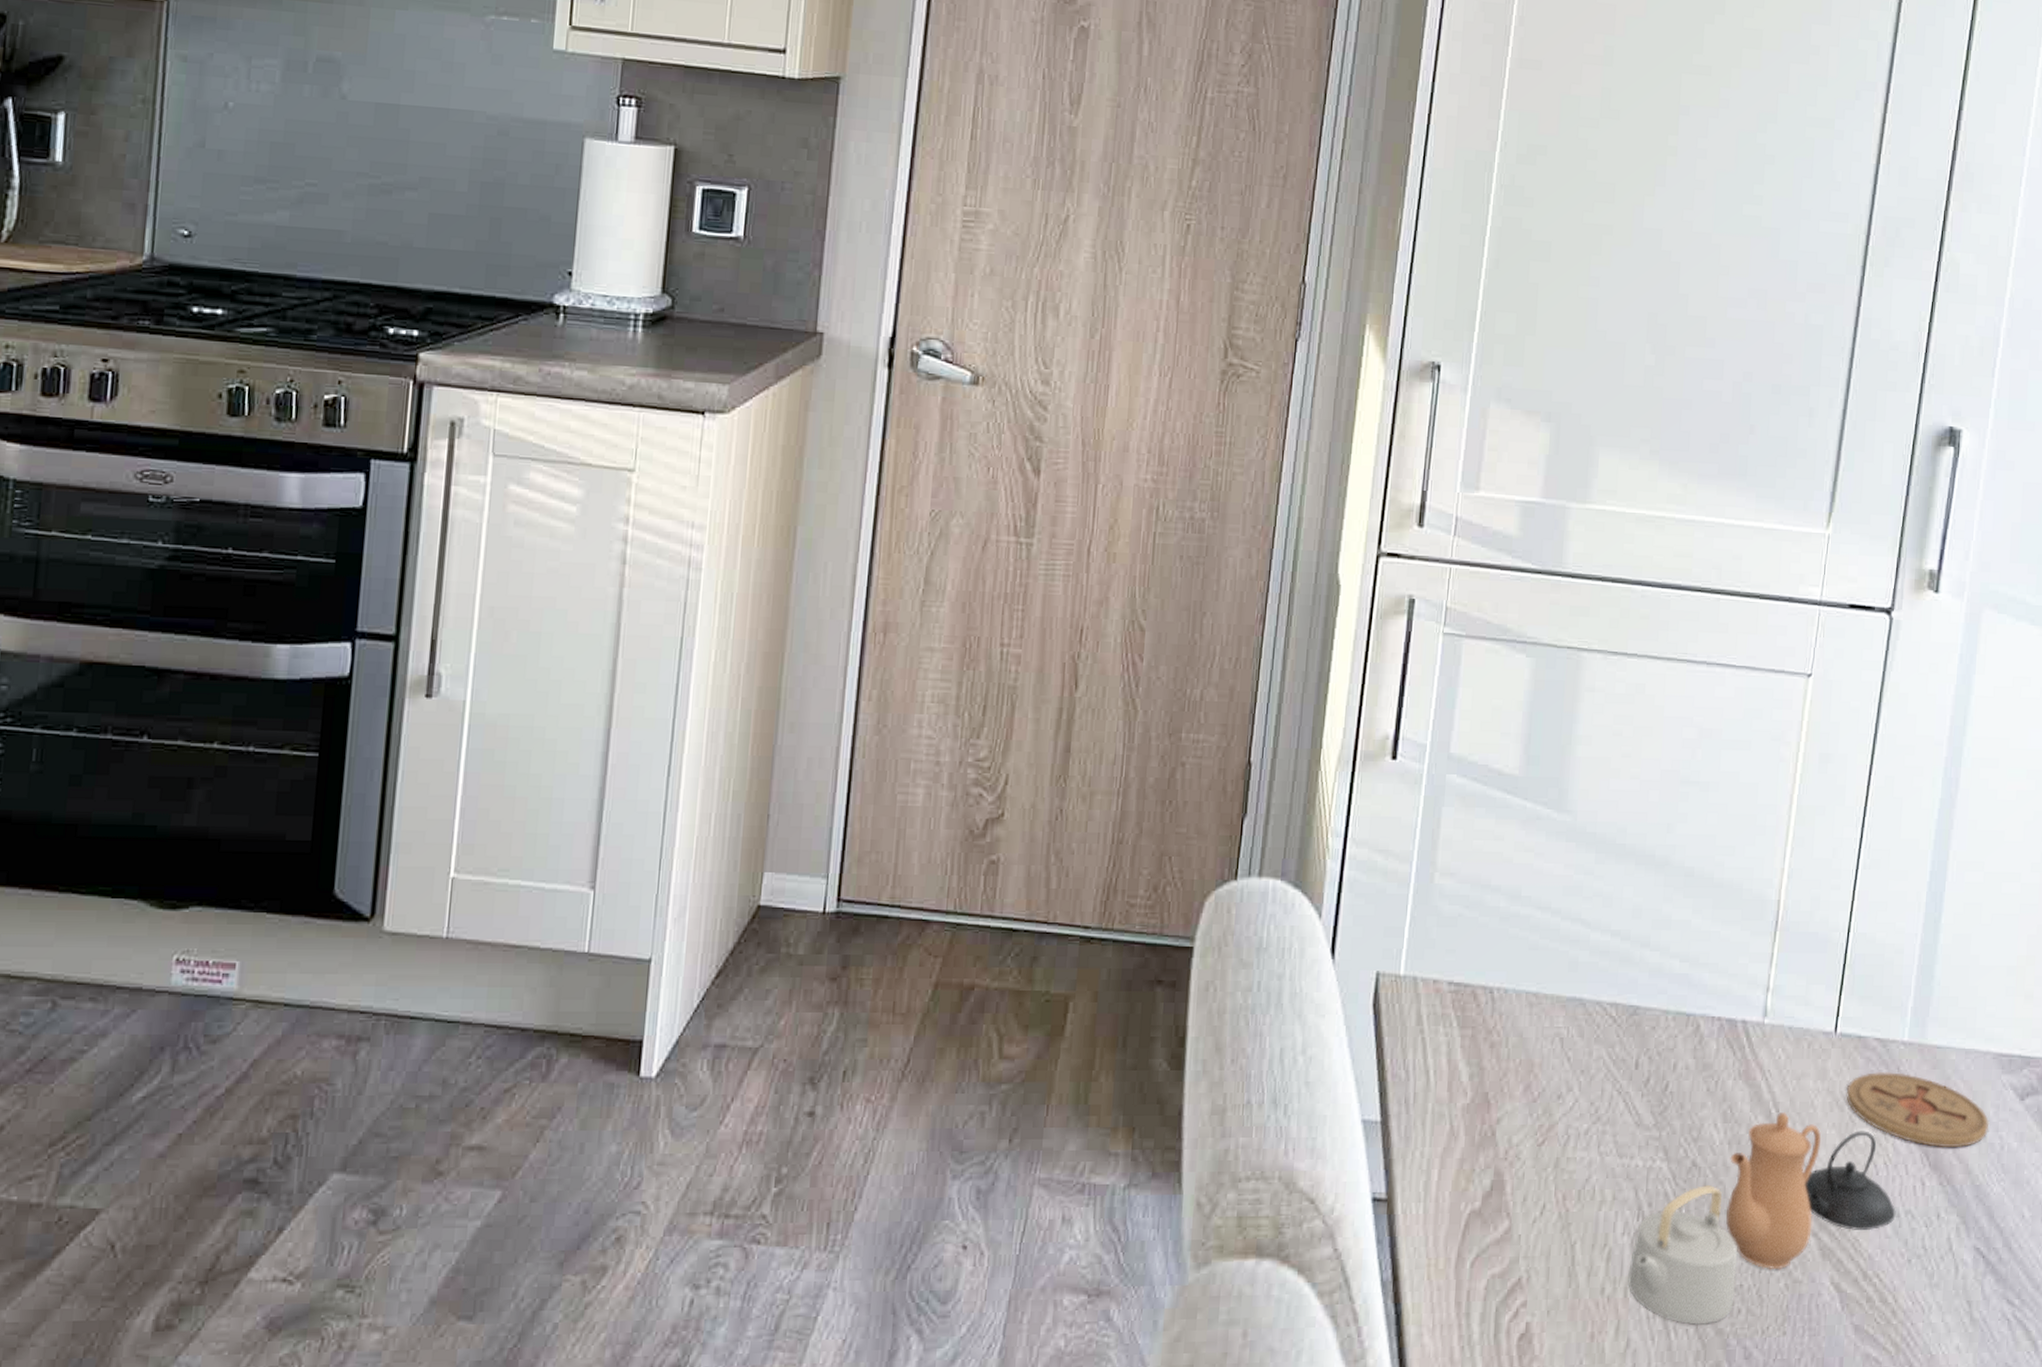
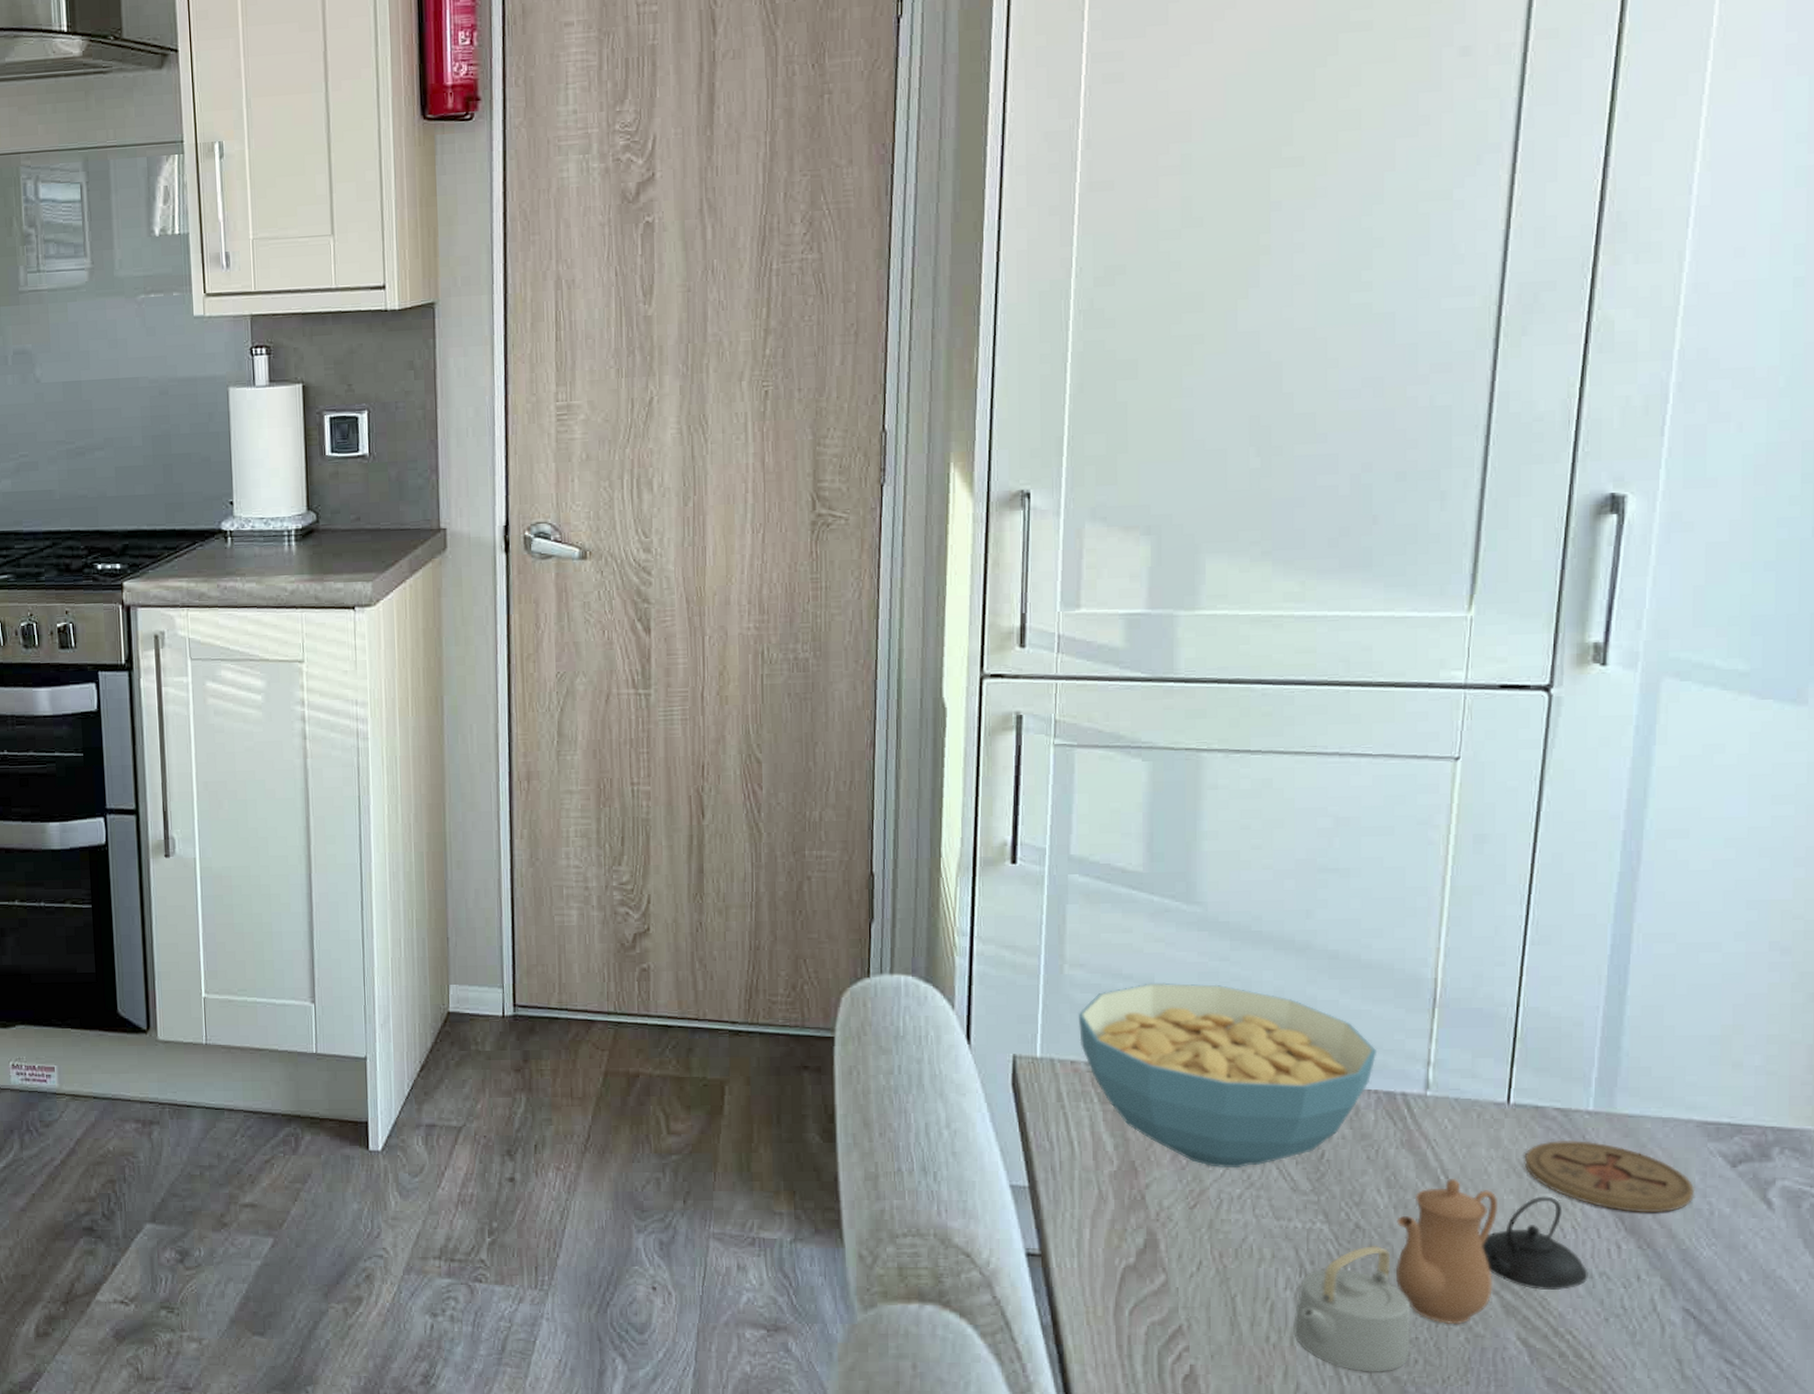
cereal bowl: none [1444,896,1723,1101] -> present [1078,982,1378,1169]

